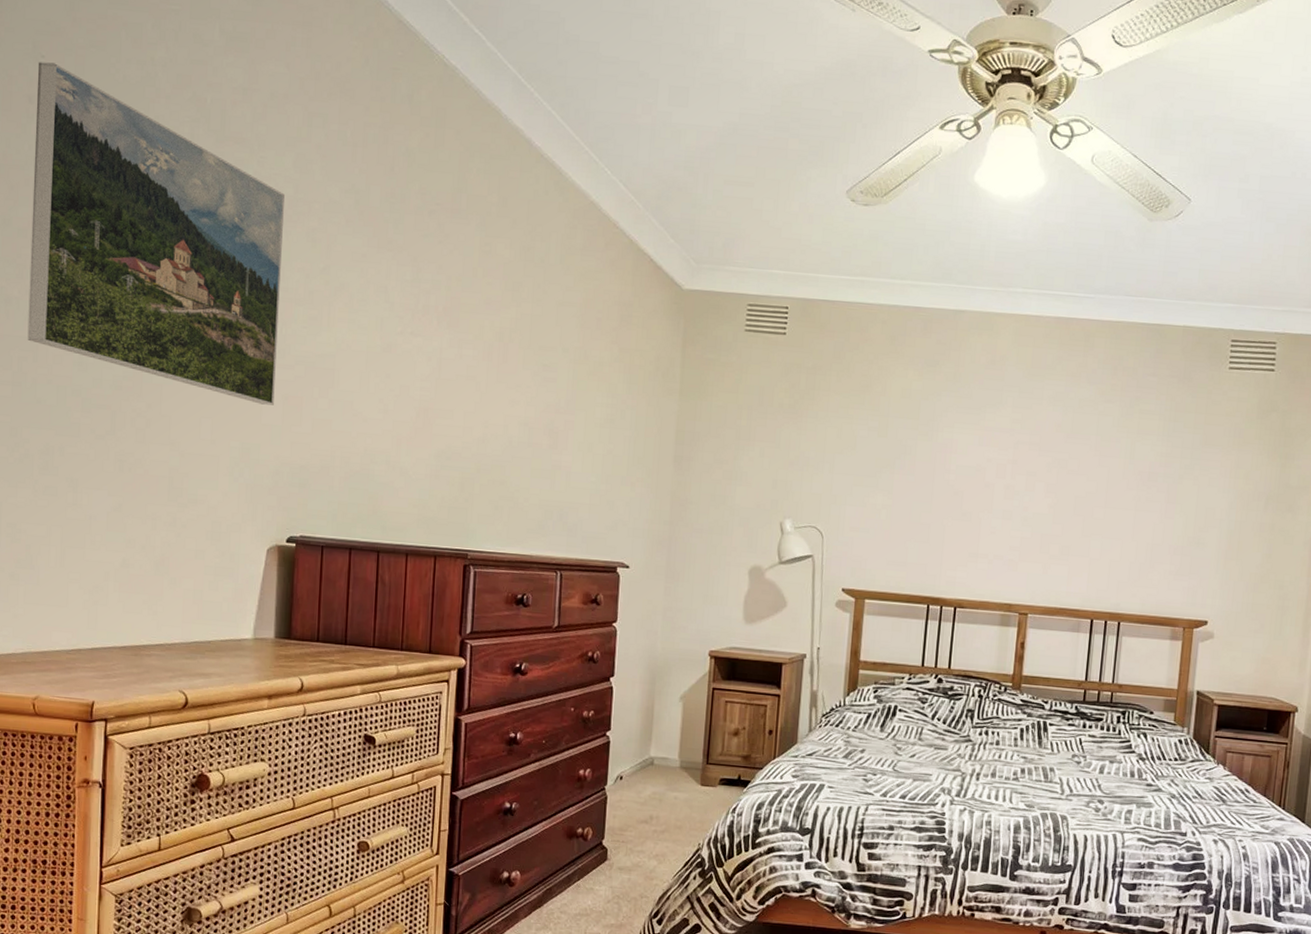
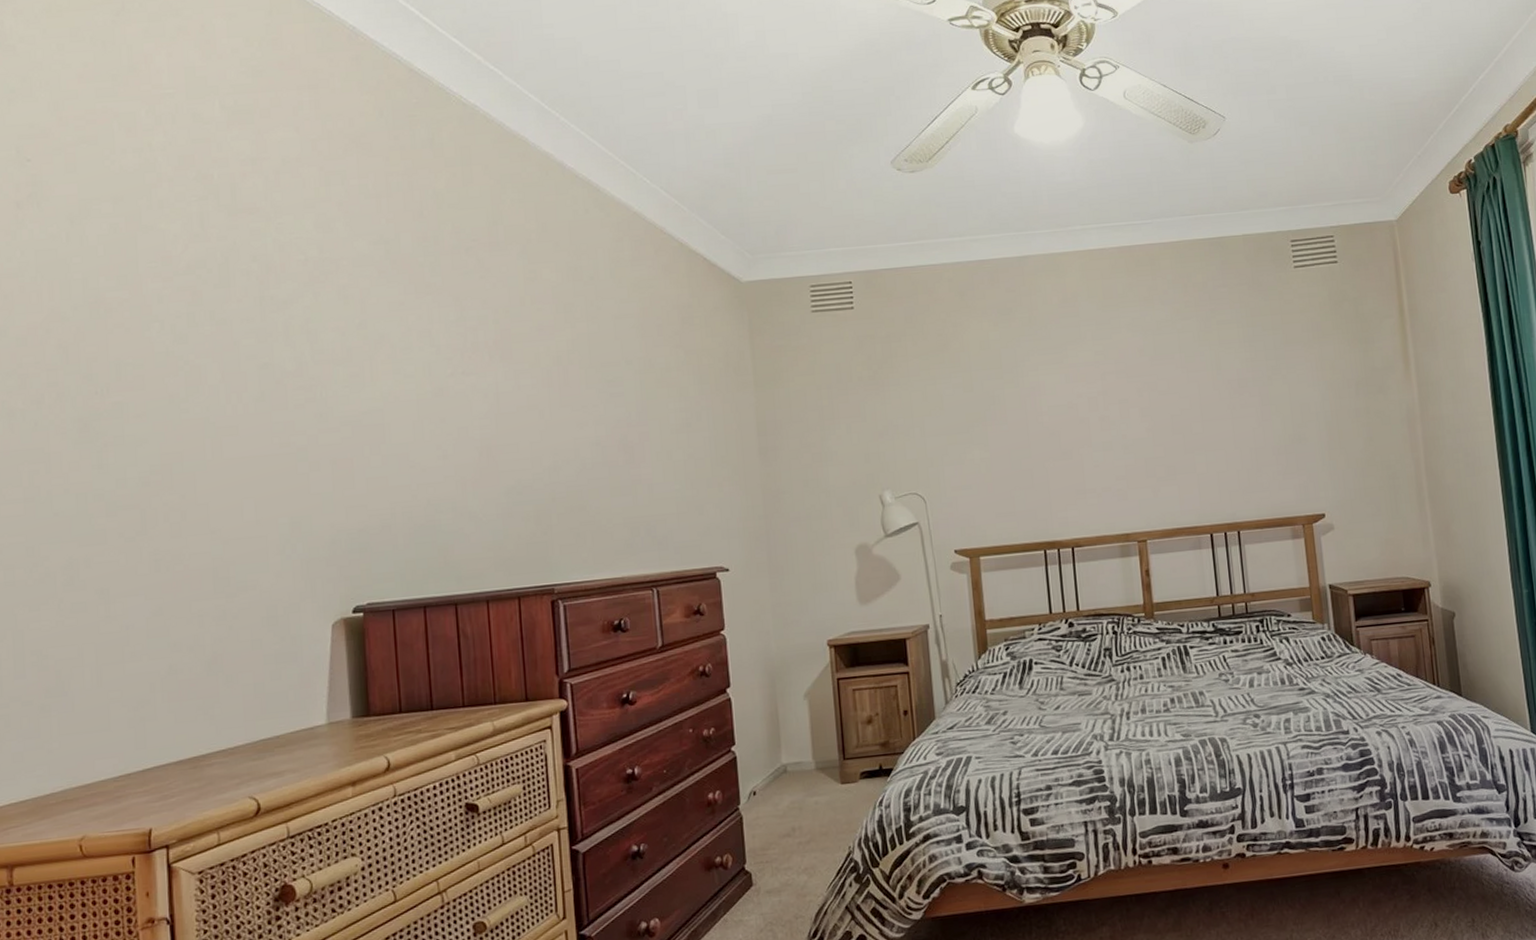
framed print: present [27,62,285,405] -> none [23,165,322,474]

